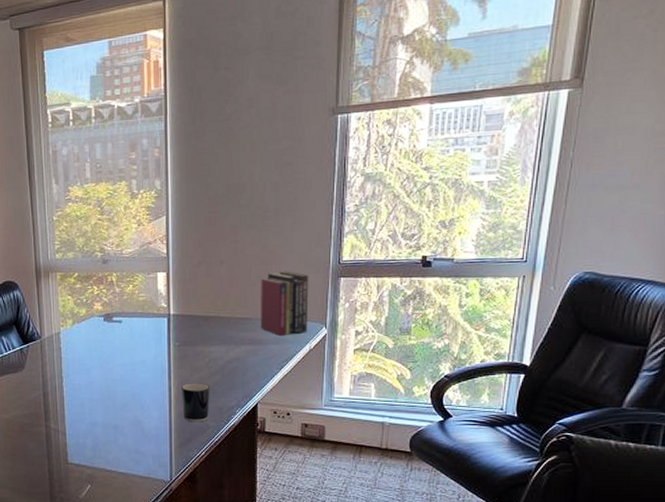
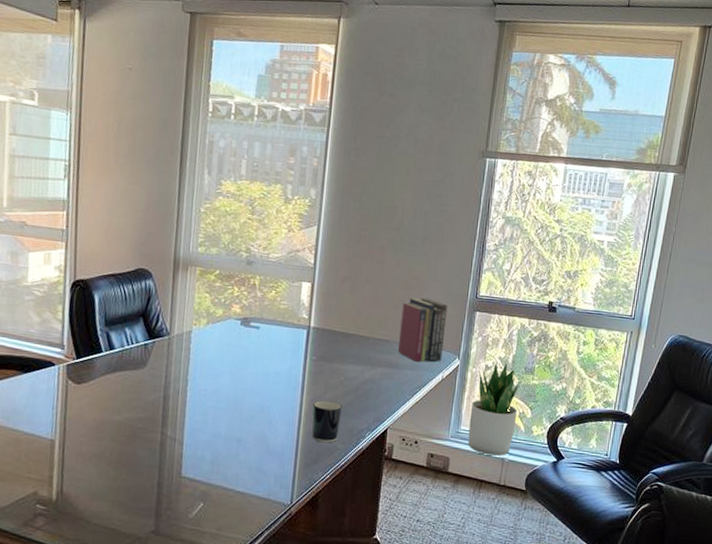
planter: none [343,326,396,421] -> present [467,363,520,457]

